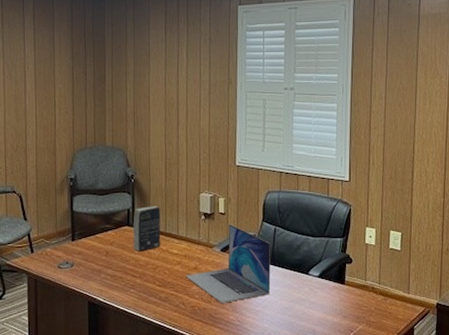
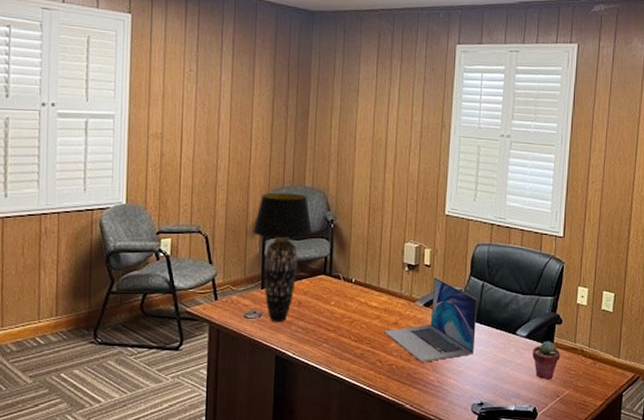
table lamp: none [61,152,115,272] -> present [253,192,313,323]
book: present [133,206,161,252] -> none [329,254,361,303]
potted succulent: none [325,280,352,317] -> present [532,341,561,380]

